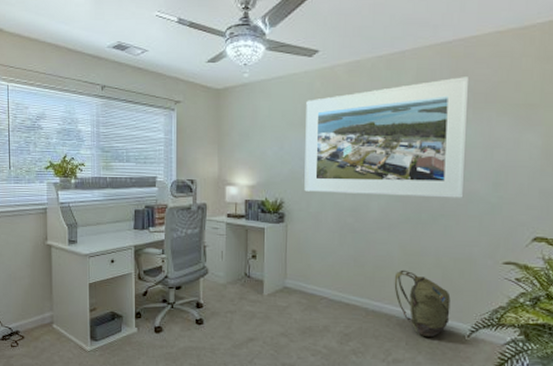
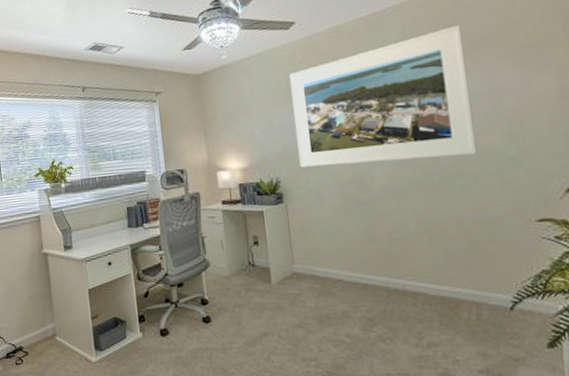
backpack: present [394,269,451,337] -> none [413,240,486,313]

